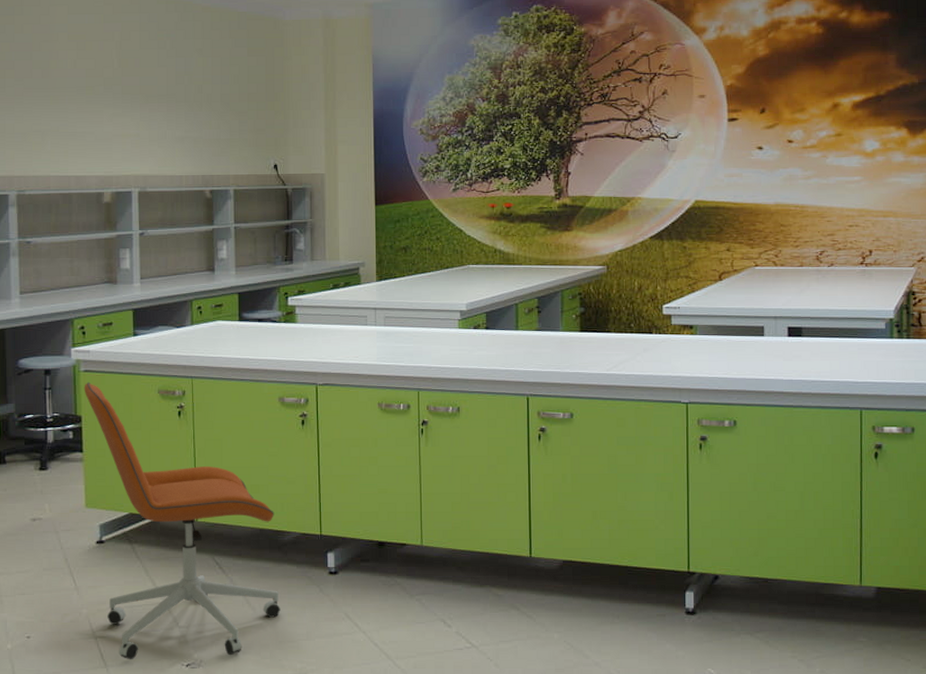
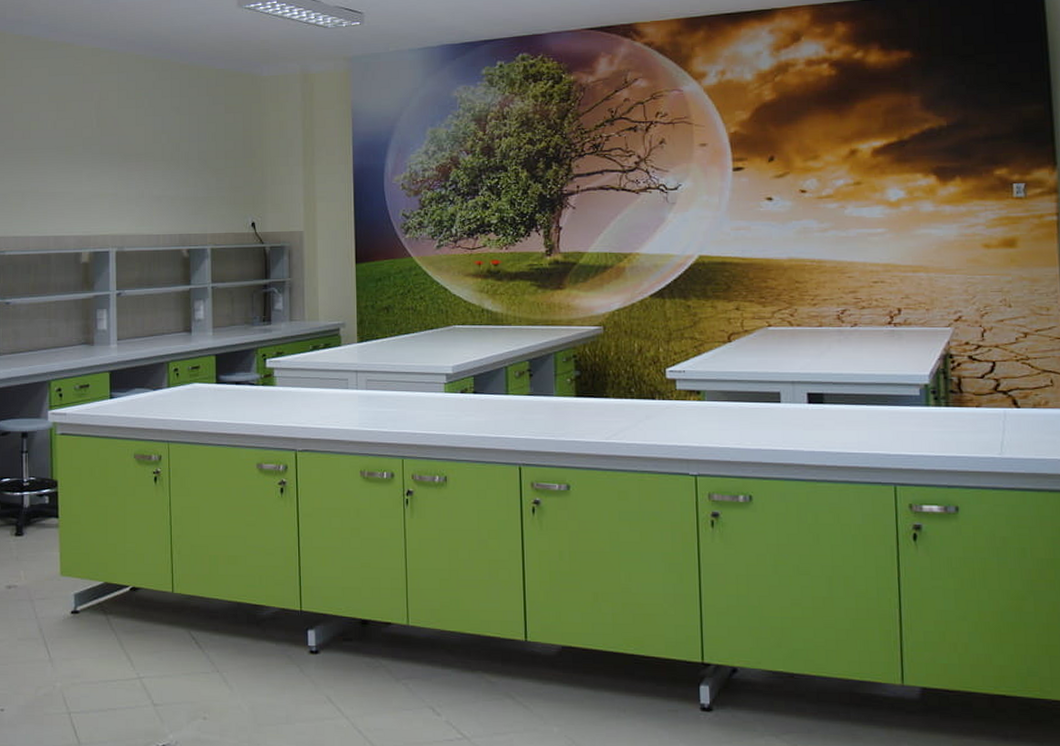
office chair: present [84,382,281,660] -> none [60,445,259,739]

